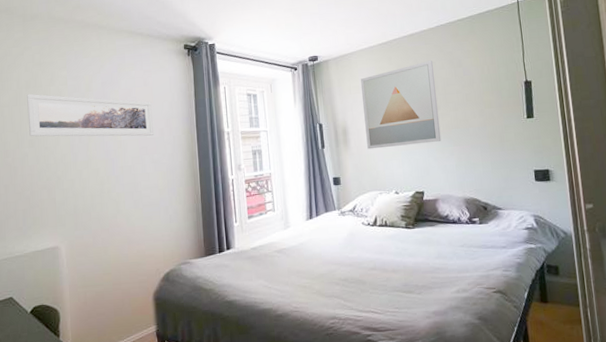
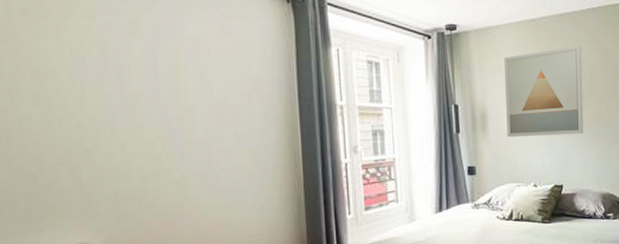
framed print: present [27,93,154,137] -> none [23,26,238,102]

